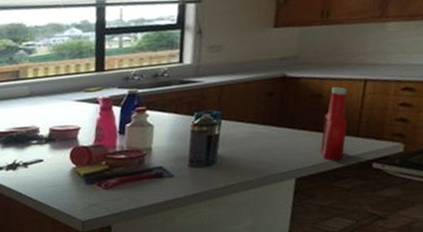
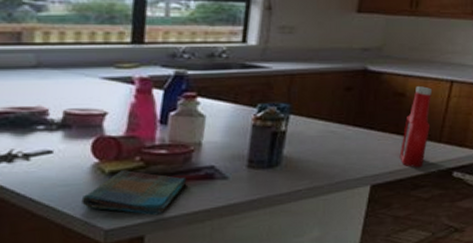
dish towel: none [64,172,142,209] -> present [81,170,187,216]

